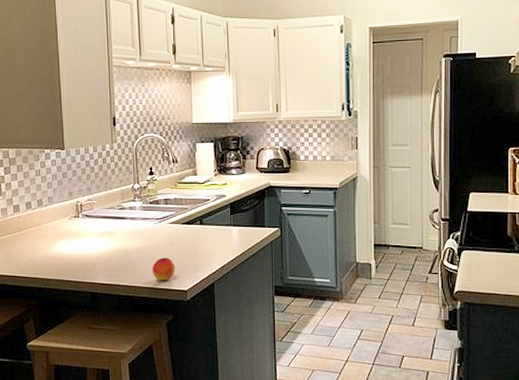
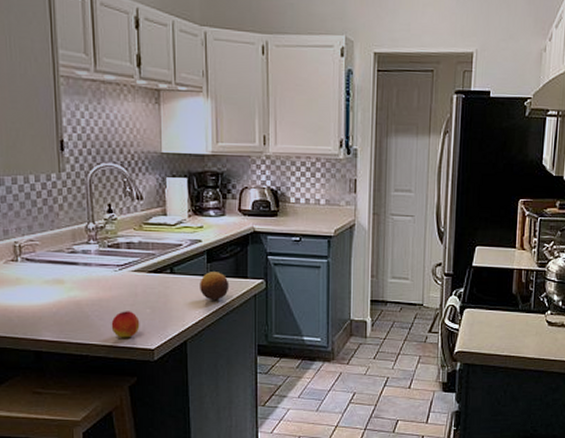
fruit: none [224,222,250,247] -> present [200,272,229,301]

